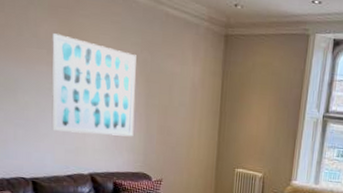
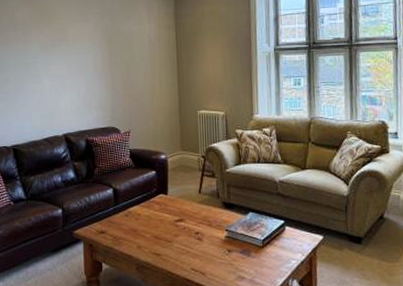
wall art: present [51,33,137,137] -> none [27,16,101,99]

